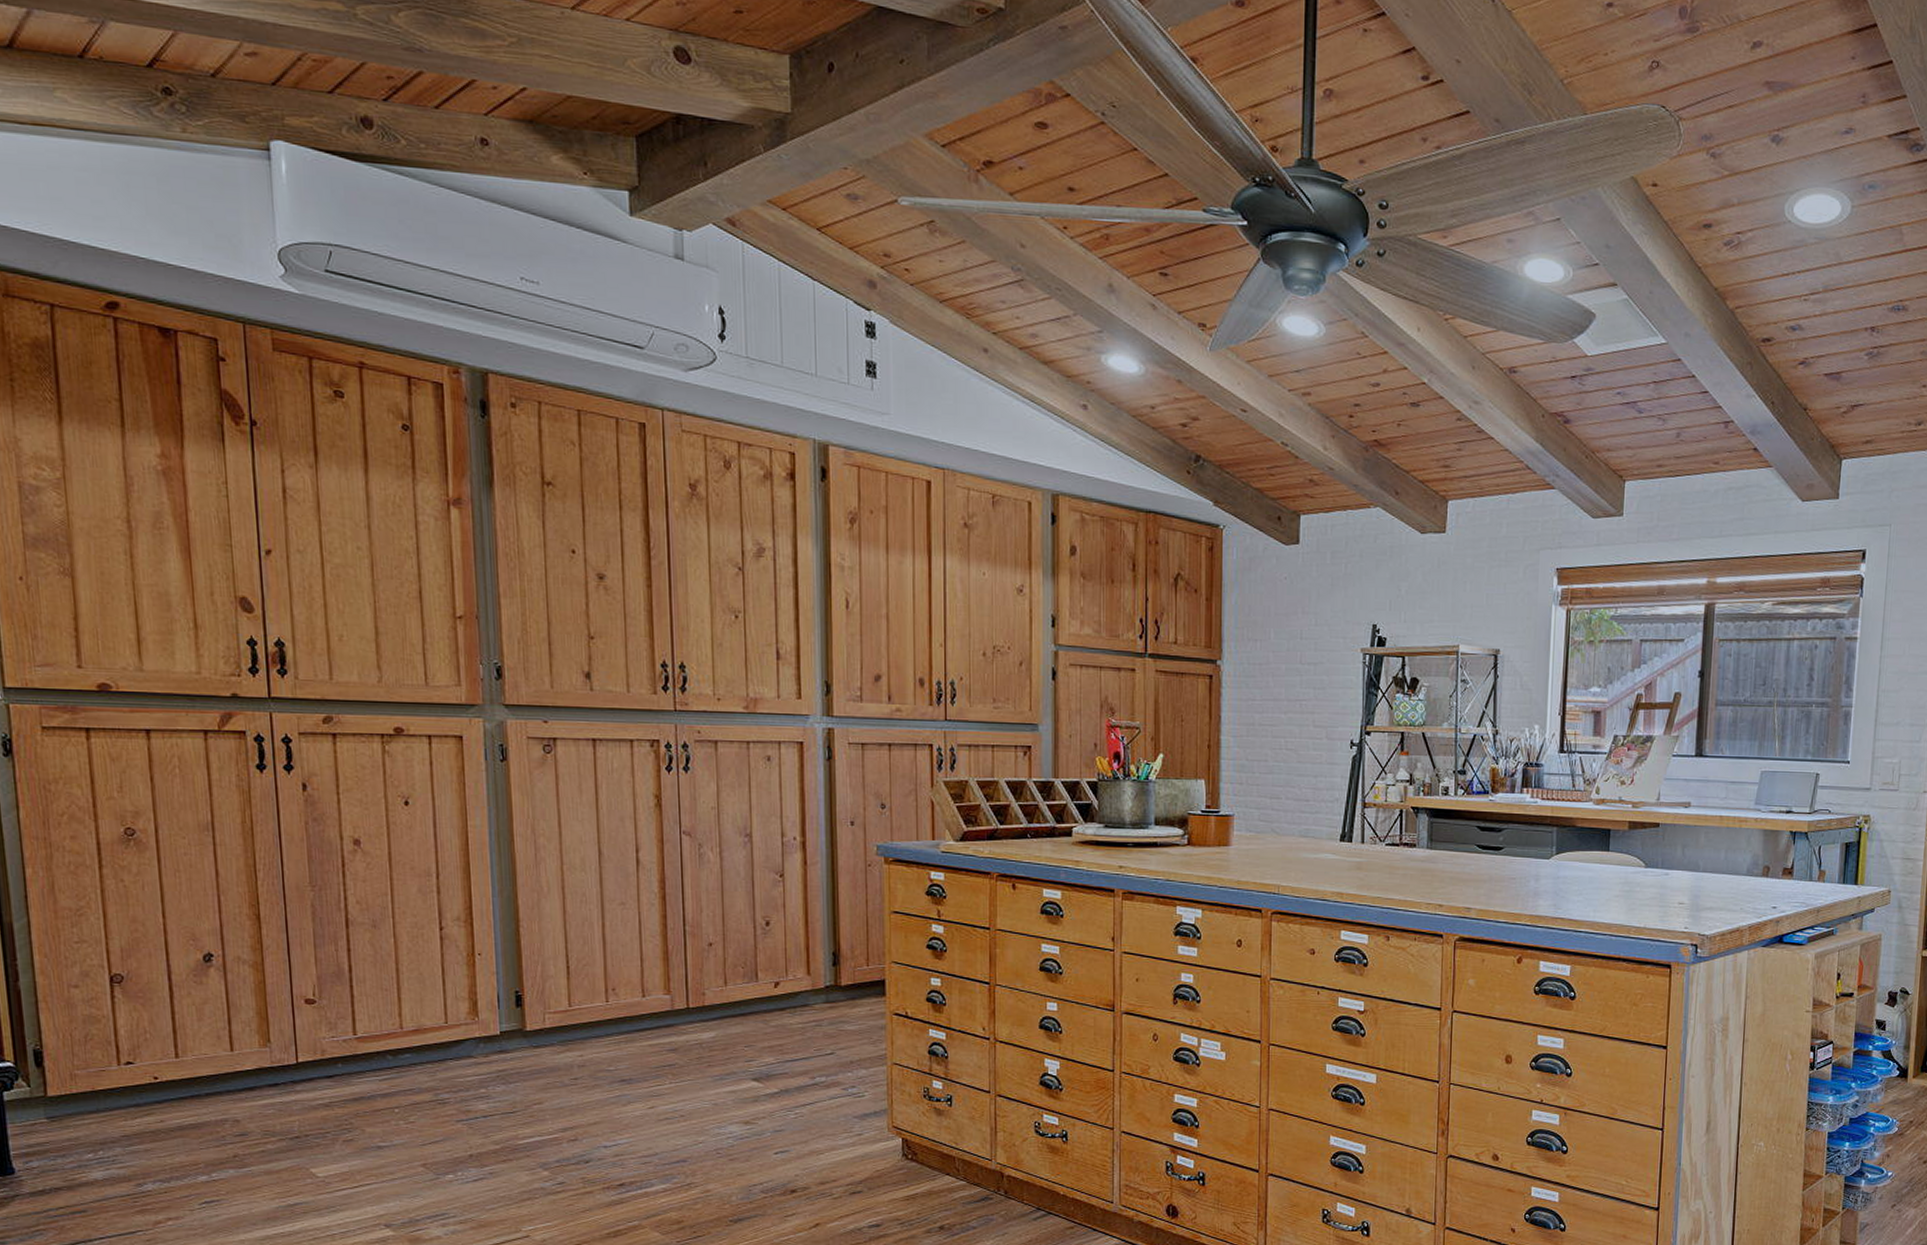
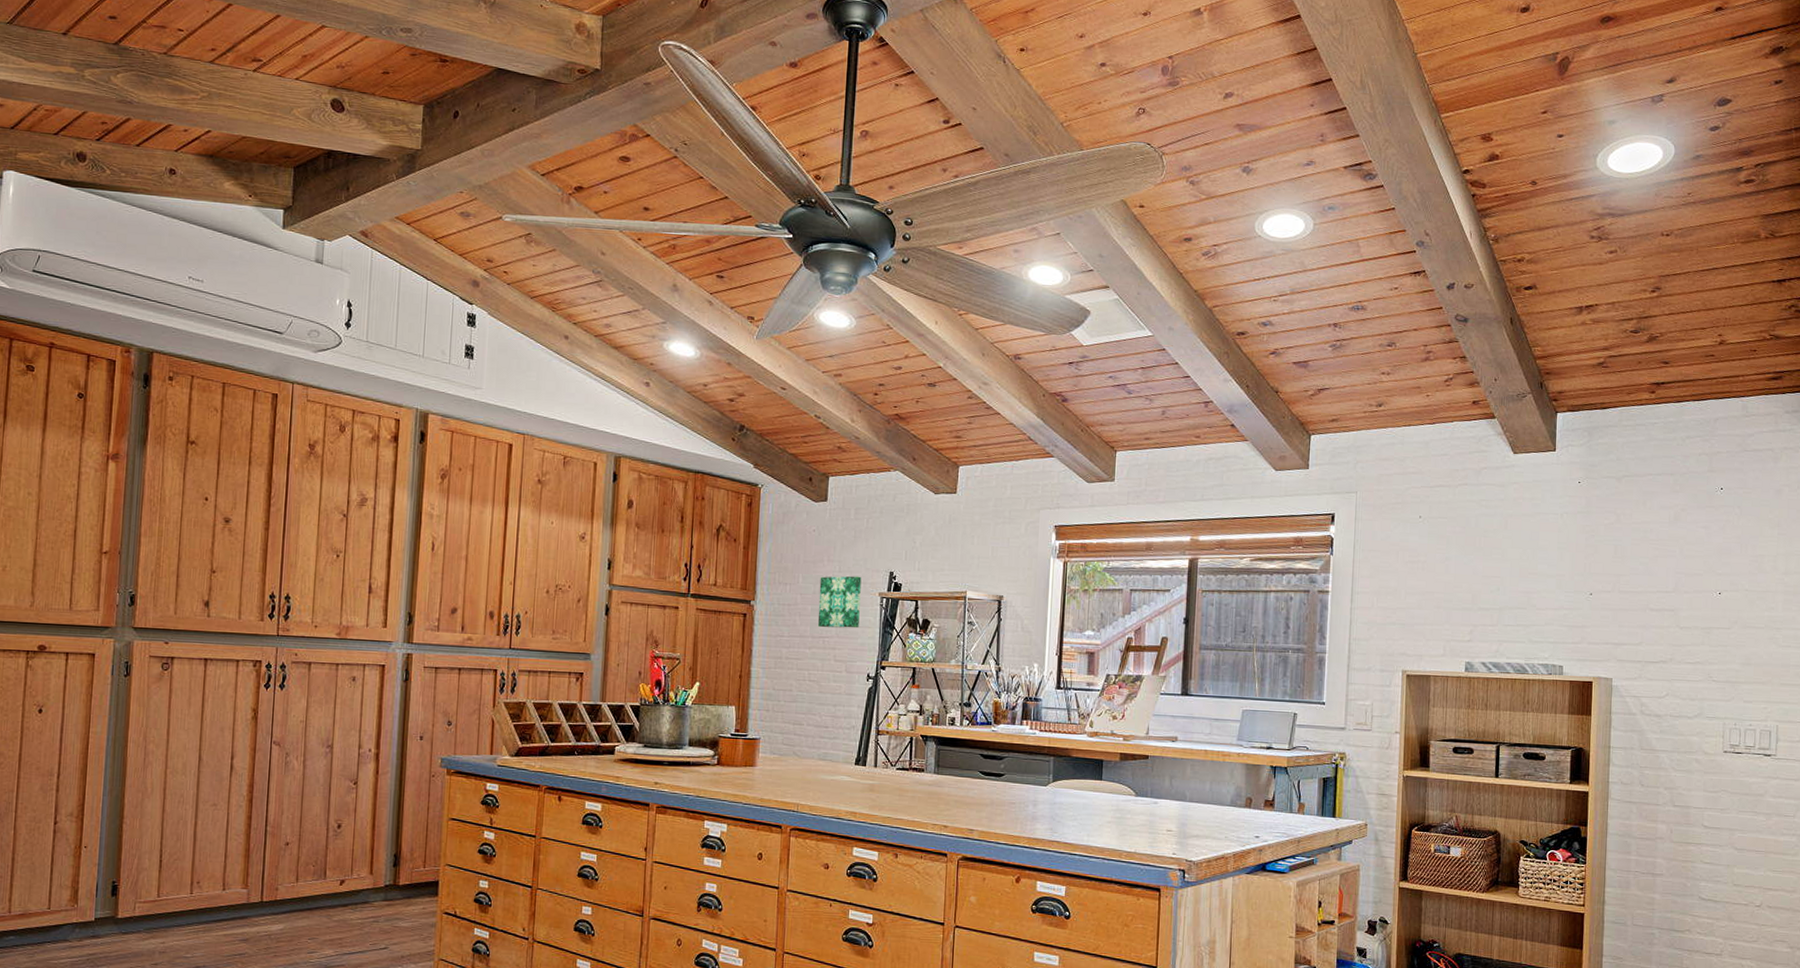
wall art: none [1293,629,1341,690] -> present [817,576,862,628]

